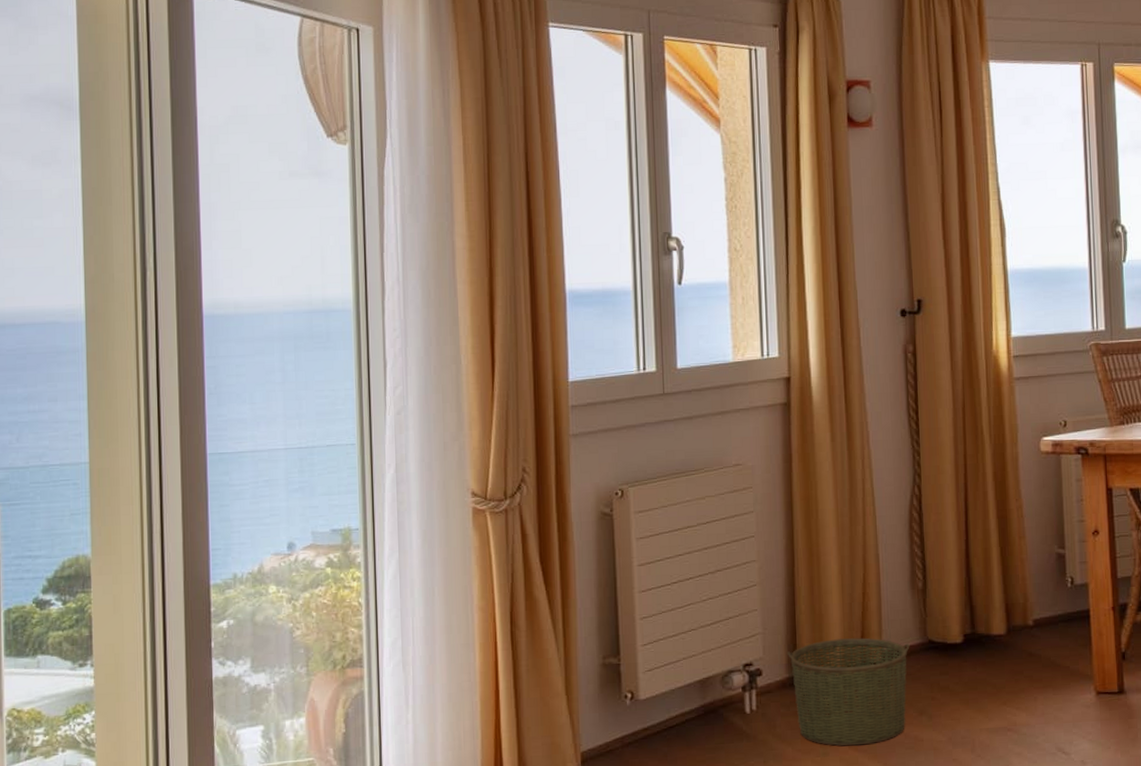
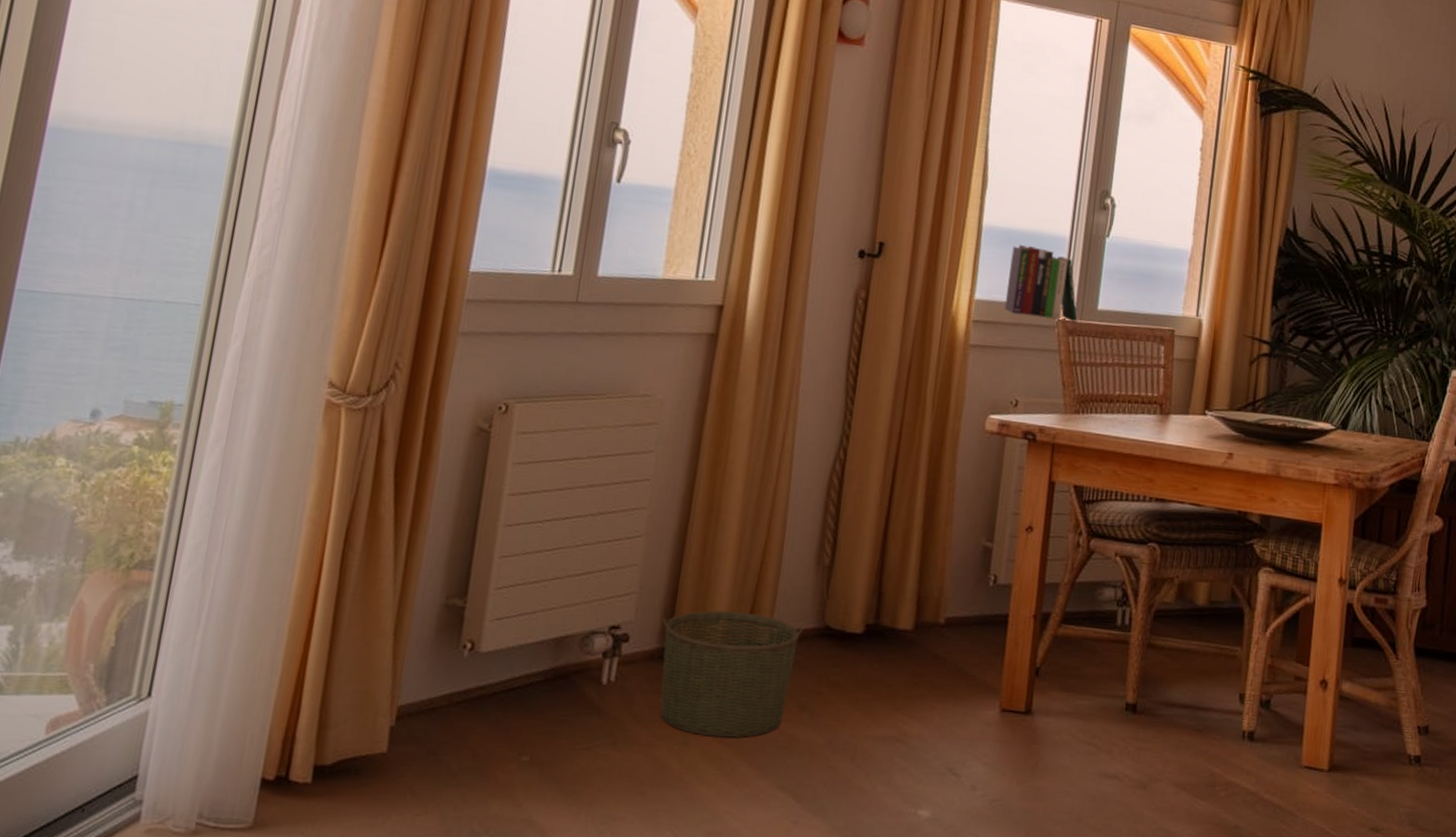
books: none [1038,281,1108,345] -> present [1004,244,1077,321]

